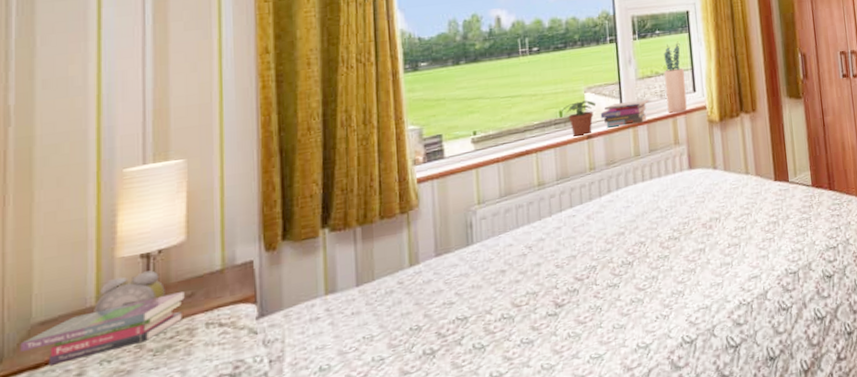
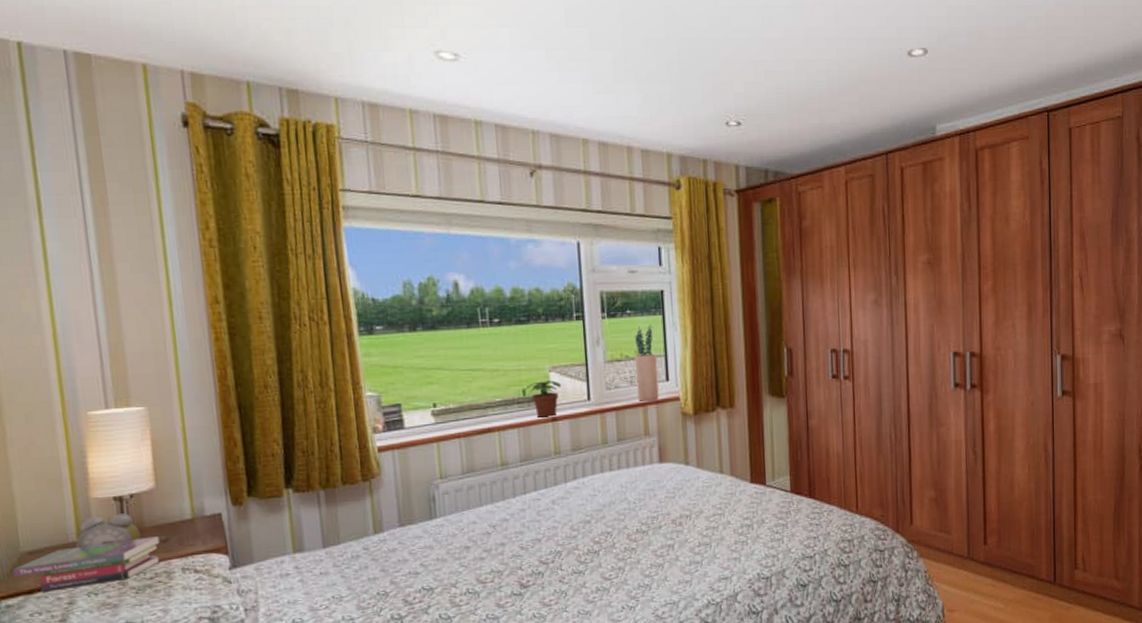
books: present [600,99,648,128] -> none [565,385,617,412]

